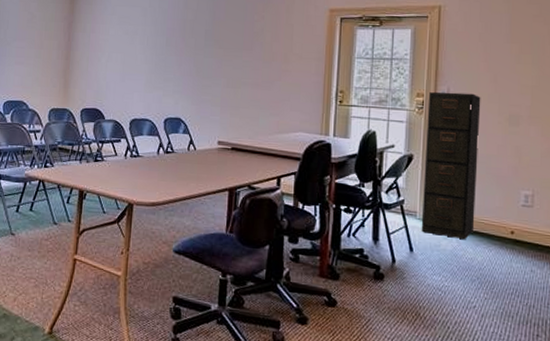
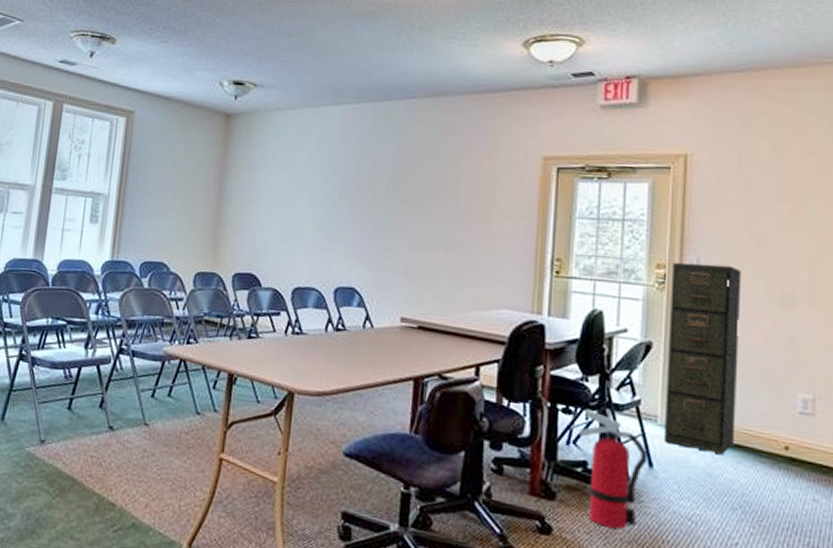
fire extinguisher: none [358,208,410,300] -> present [579,408,649,529]

